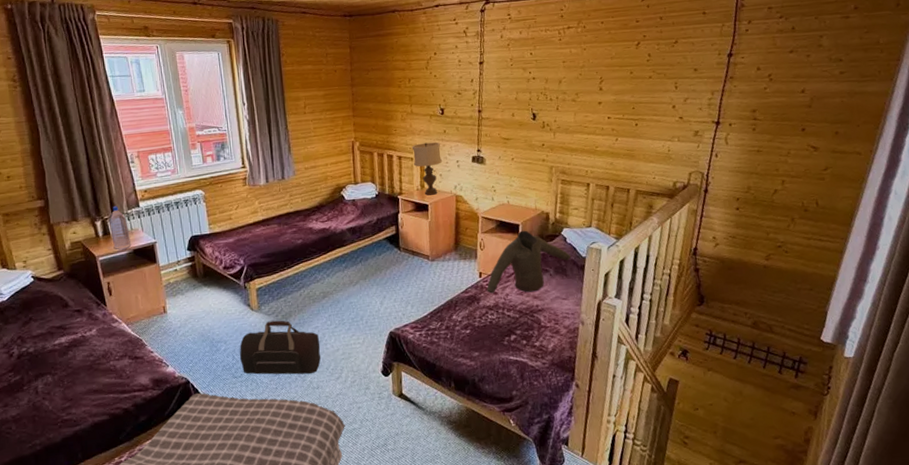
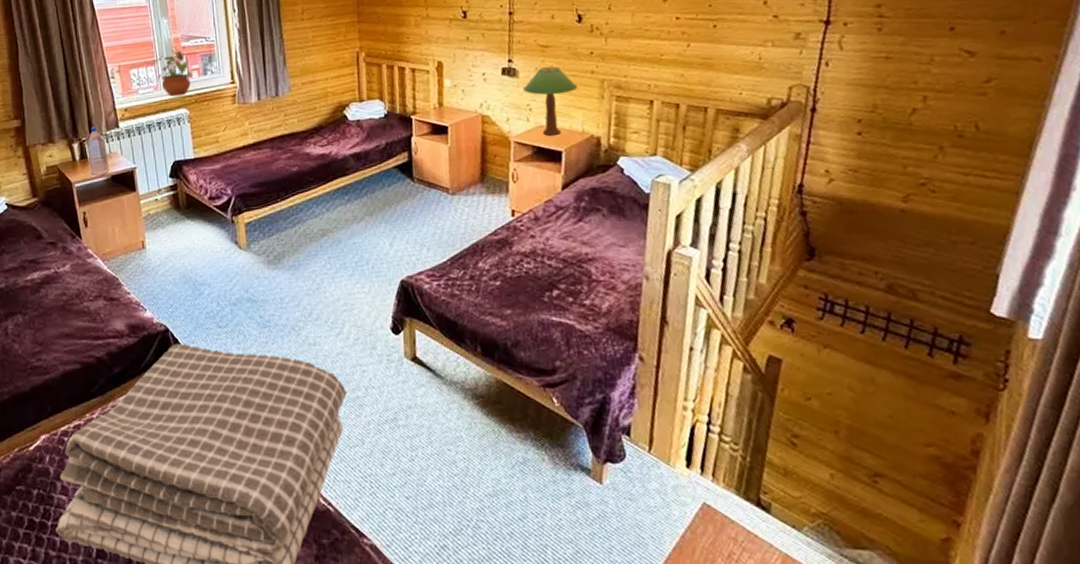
potted plant: none [168,135,207,180] -> present [150,46,193,98]
duffel bag: present [239,320,322,375] -> none [224,261,319,327]
table lamp: present [411,142,443,196] -> none [427,51,466,116]
jacket: present [487,230,571,294] -> none [521,158,630,237]
table lamp: none [489,155,532,213] -> present [523,66,578,137]

